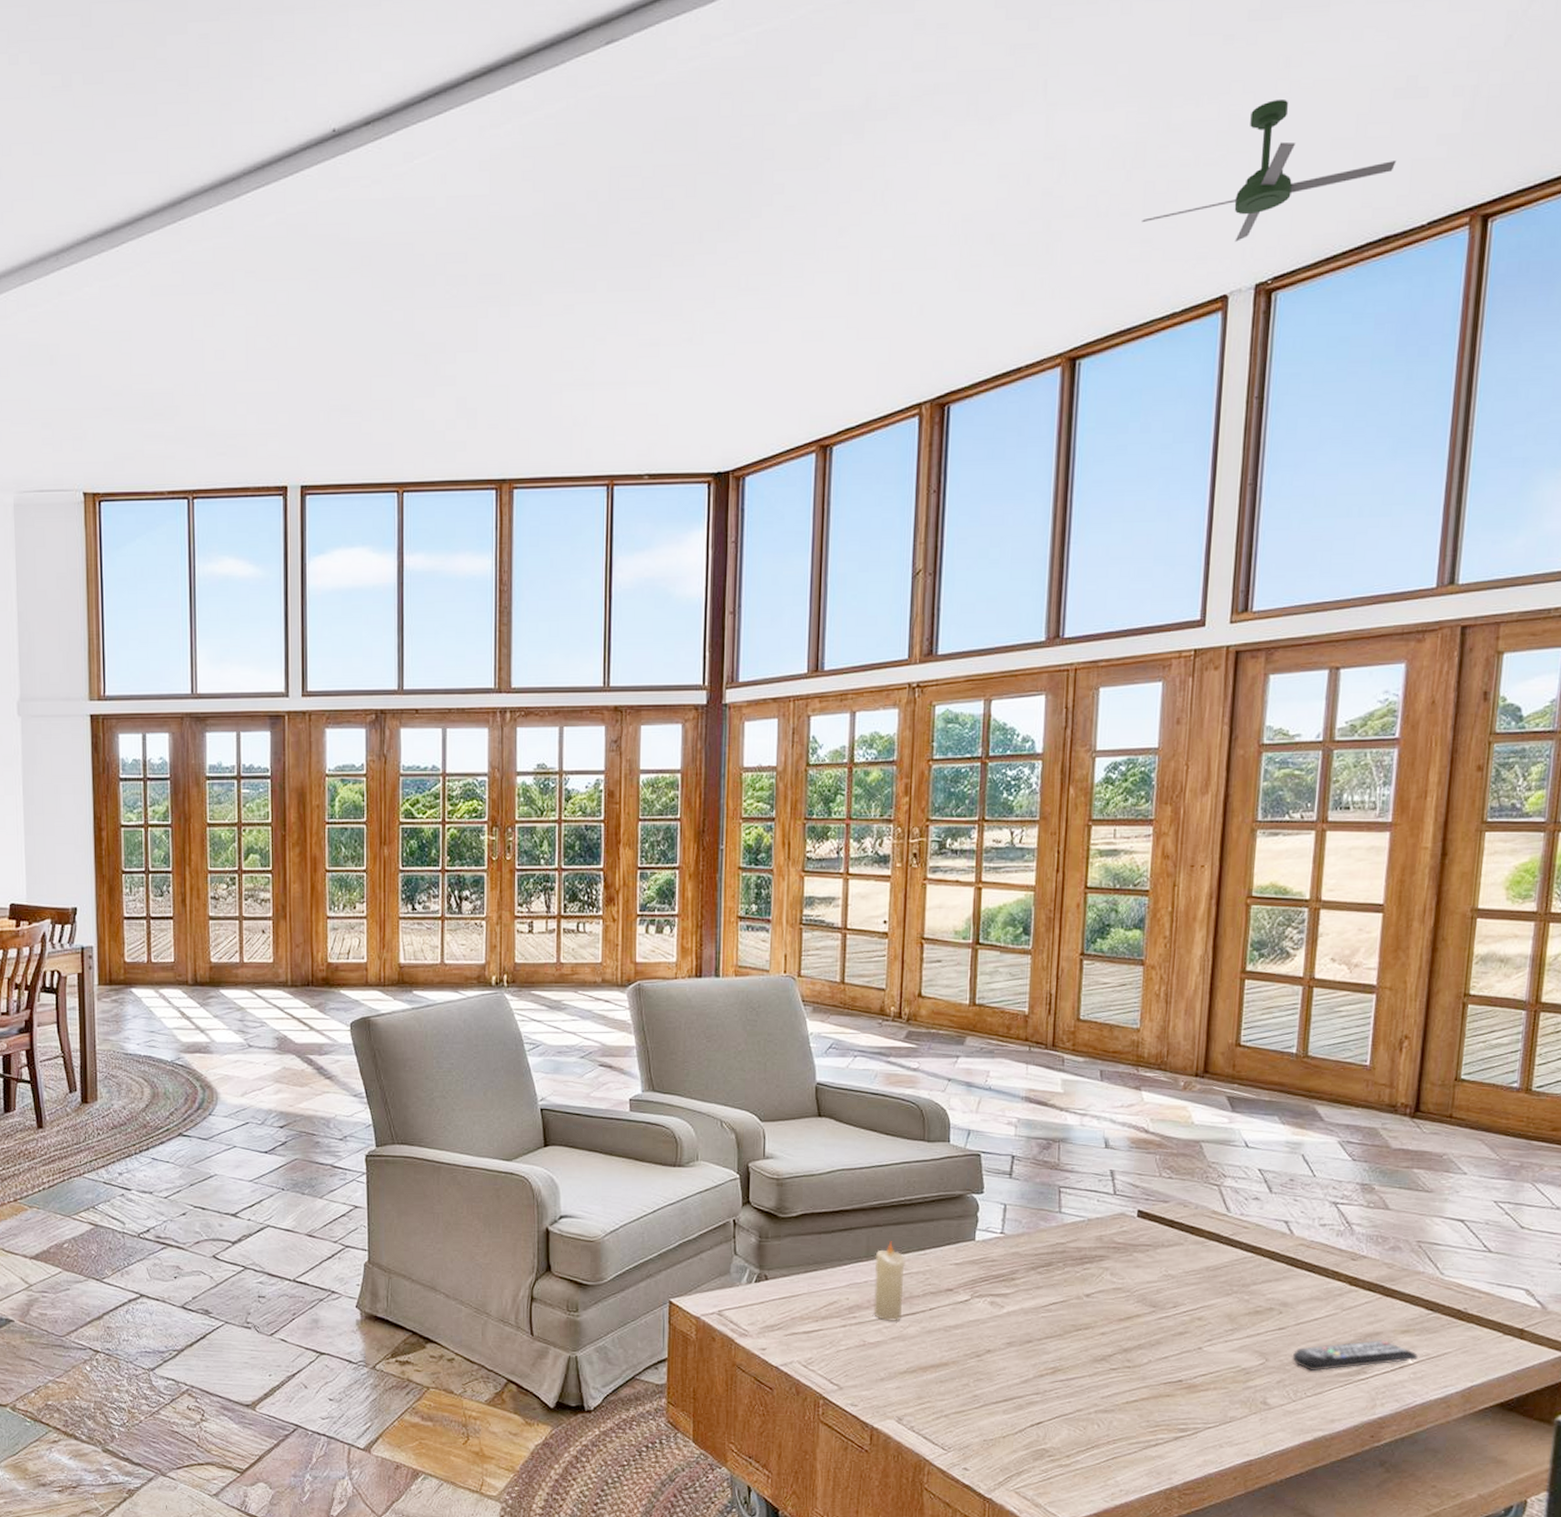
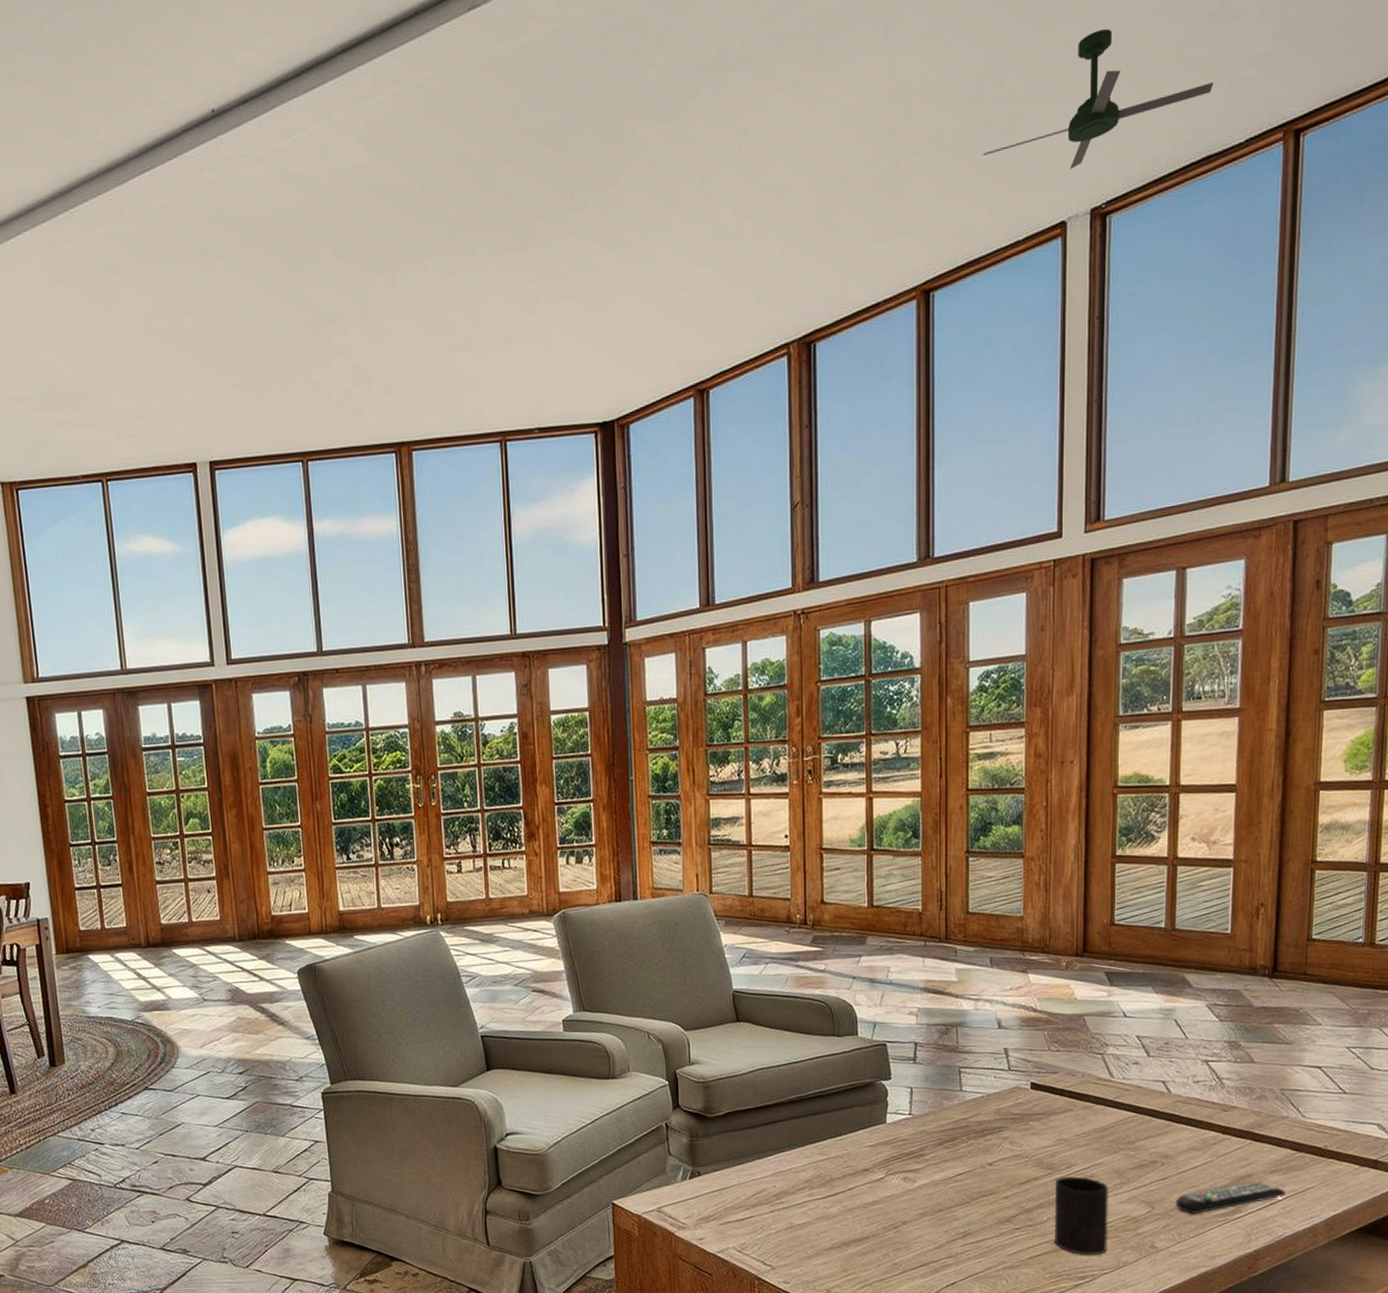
candle: present [874,1241,905,1321] -> none [796,1130,824,1203]
cup: none [1153,1316,1218,1407] -> present [1054,1175,1109,1256]

